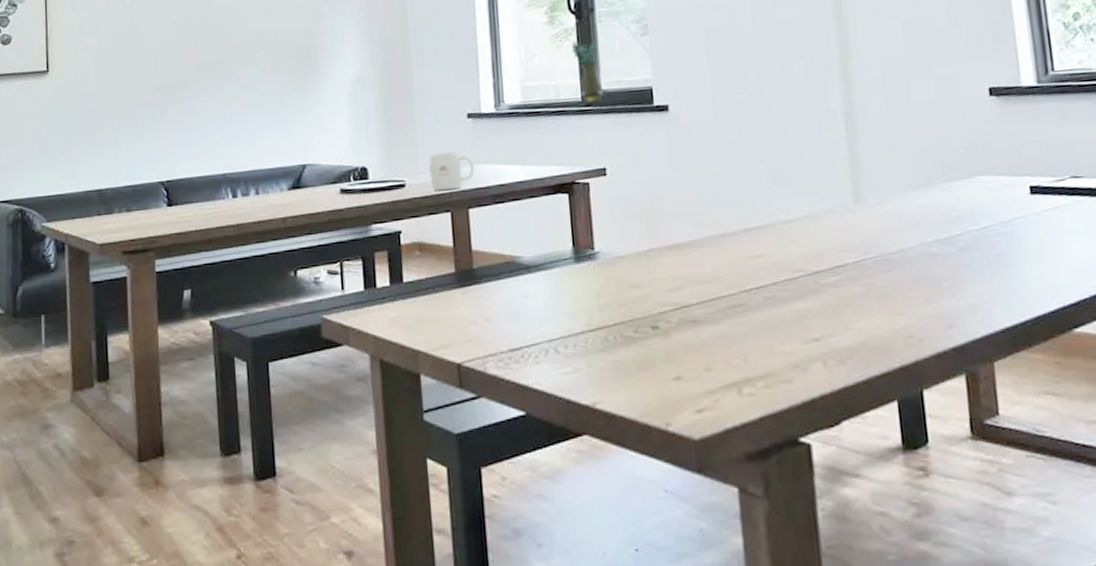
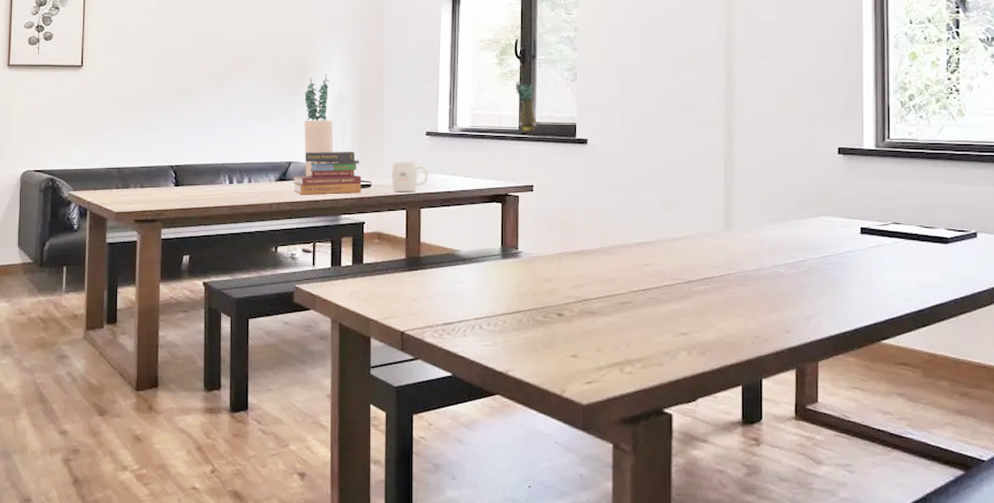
books: none [310,145,394,204] -> present [294,151,362,195]
vase: none [315,53,356,182] -> present [304,73,334,177]

